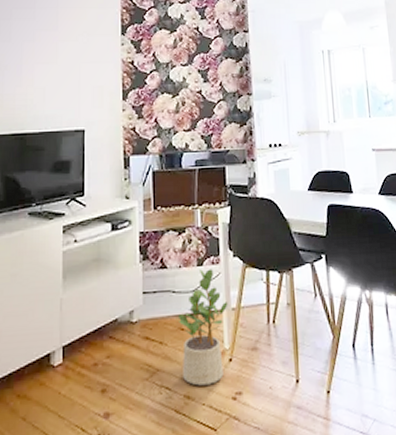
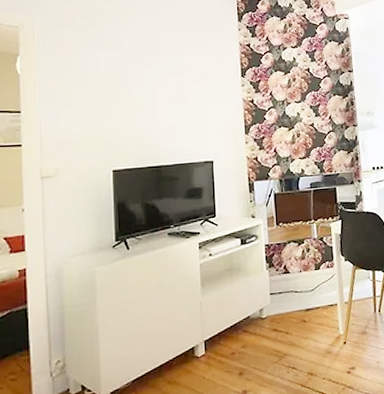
potted plant: present [177,269,228,386] -> none [300,271,342,365]

